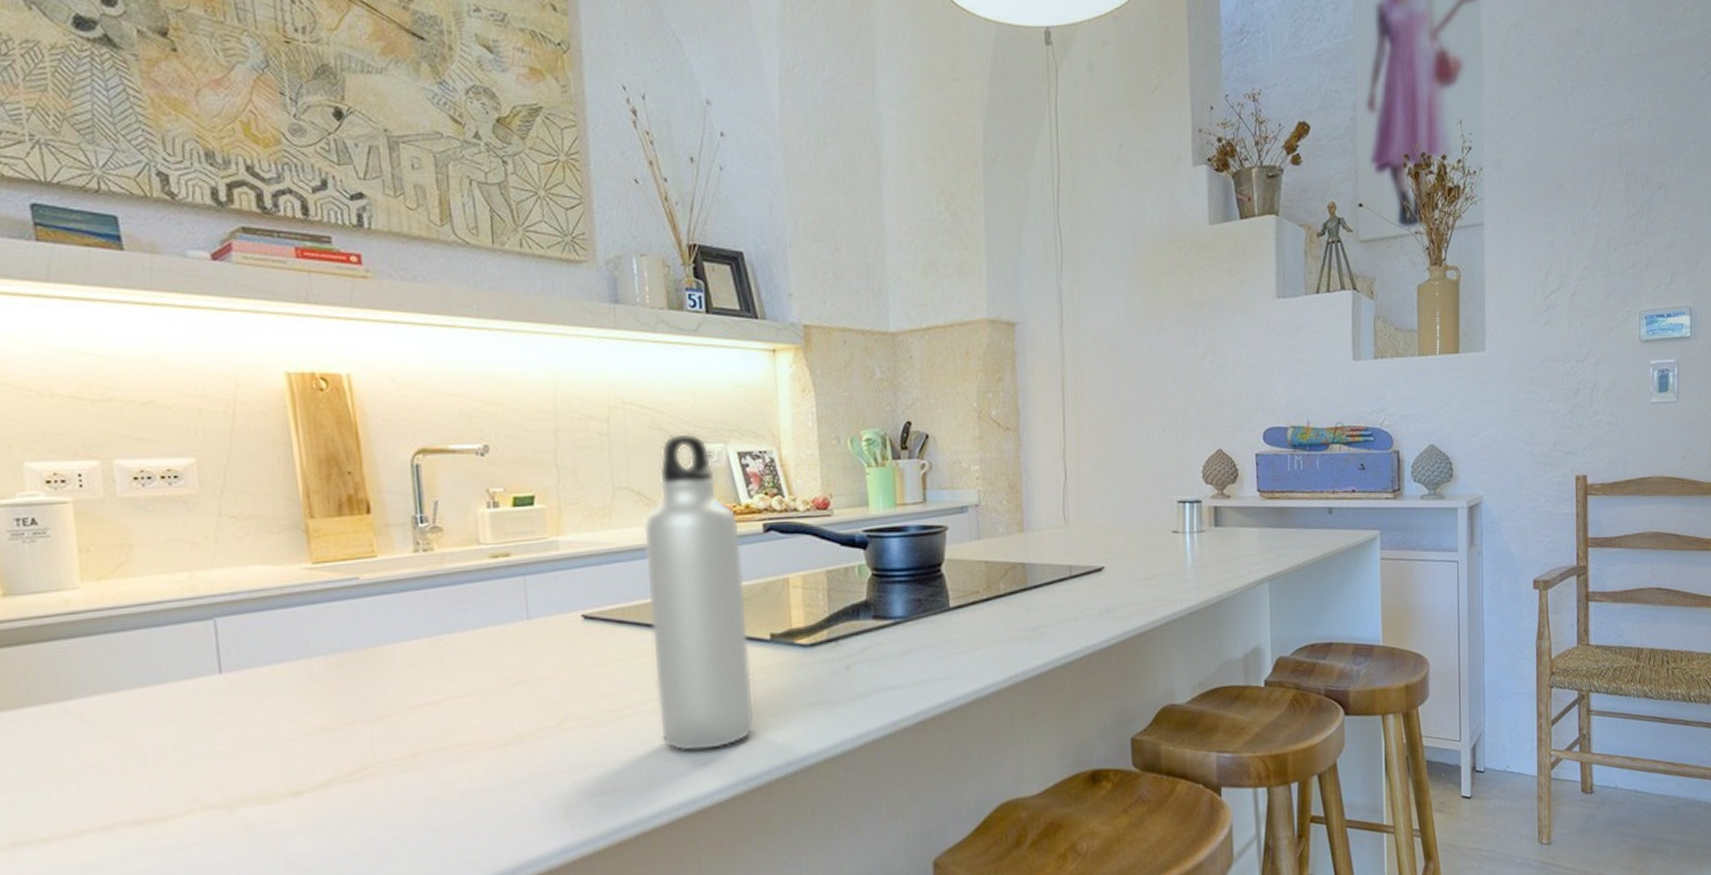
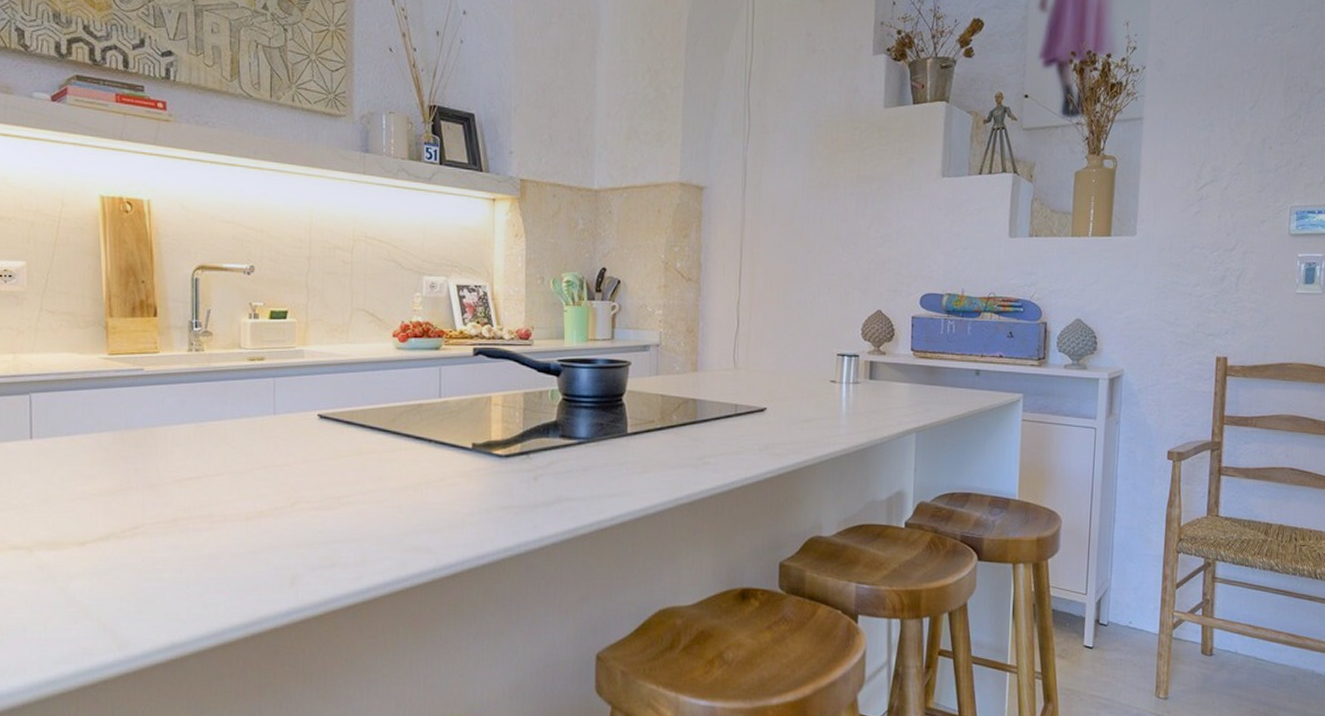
water bottle: present [642,433,755,752] -> none [373,266,454,539]

